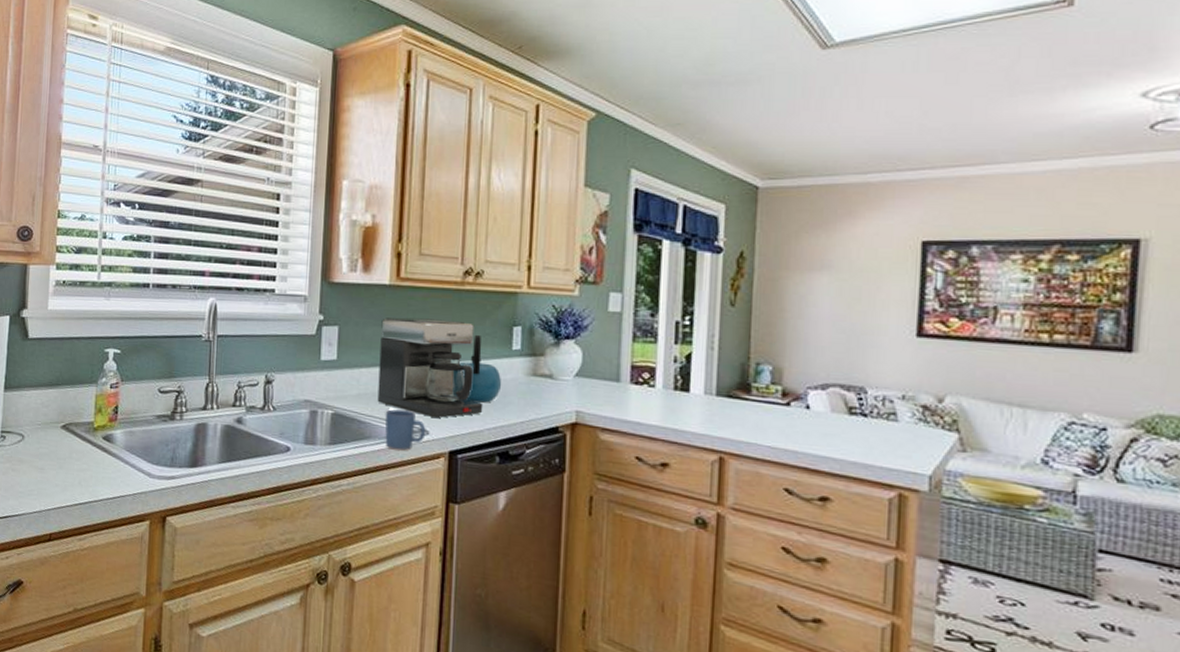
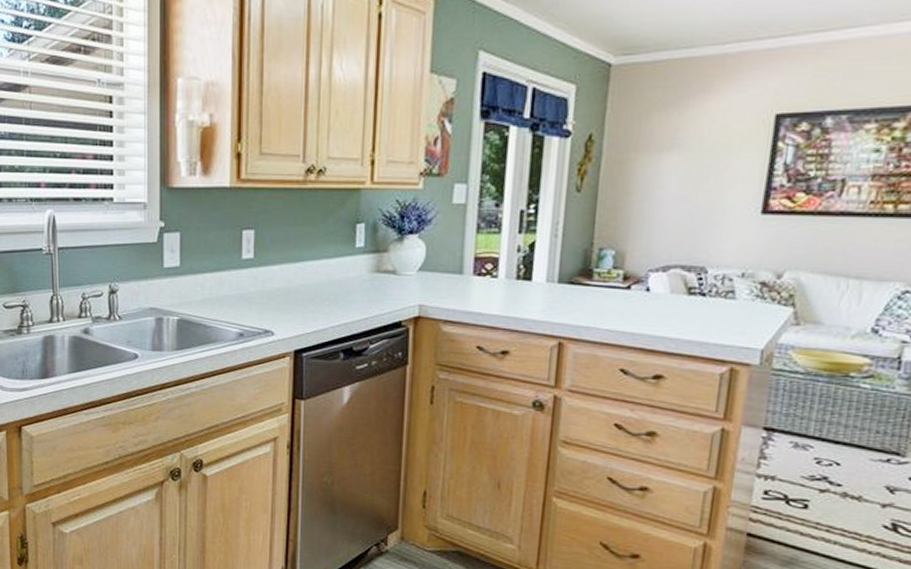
coffee maker: present [377,317,483,418] -> none [222,220,327,318]
mug: present [385,409,426,452] -> none [230,312,271,353]
kettle: present [459,334,502,403] -> none [303,233,346,302]

